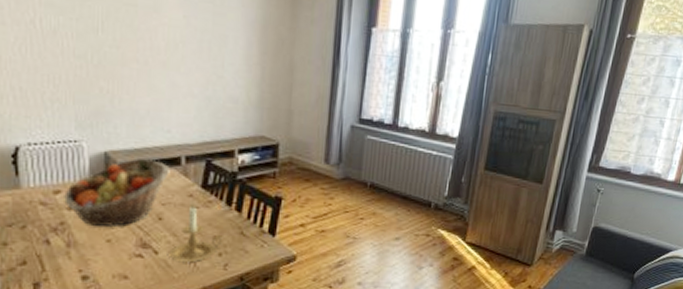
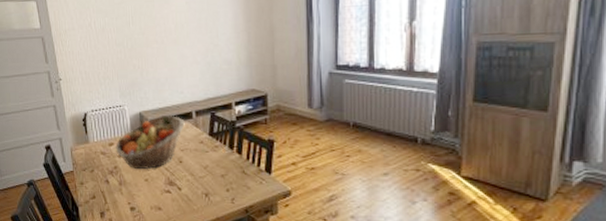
candle holder: present [169,205,223,263] -> none [189,150,229,197]

